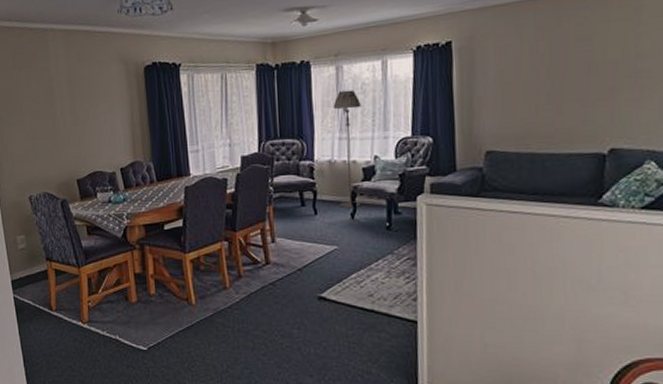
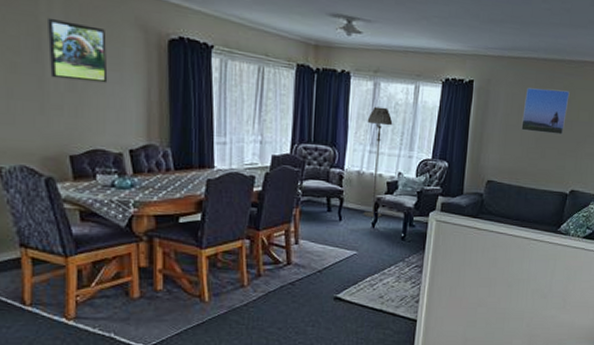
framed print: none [56,68,101,117] -> present [48,17,108,83]
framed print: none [522,28,588,87] -> present [521,87,570,135]

